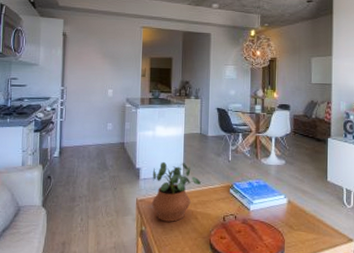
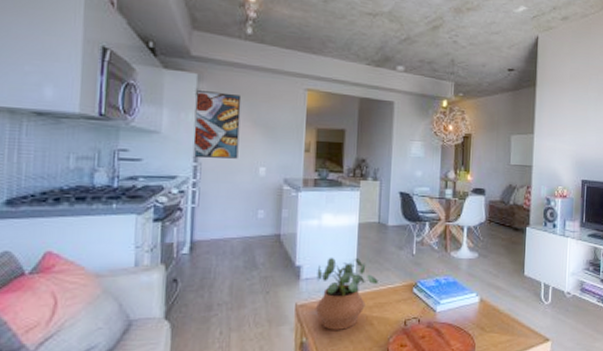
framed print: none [60,31,95,84] -> present [192,89,242,159]

